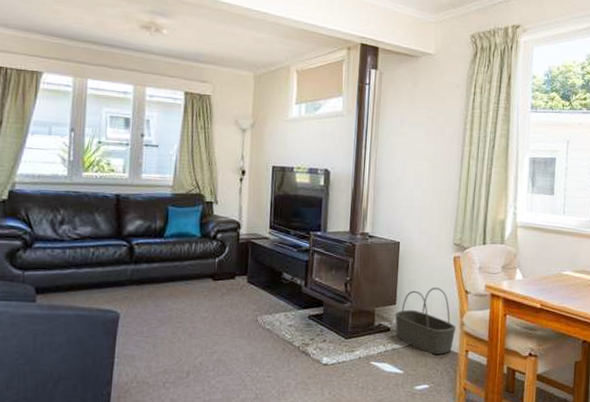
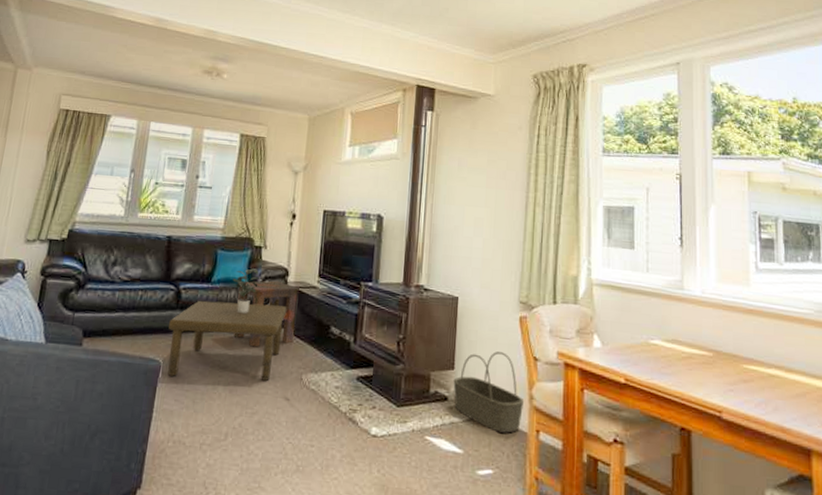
coffee table: none [124,254,241,325] -> present [167,300,287,381]
potted plant: none [185,223,213,265] -> present [233,268,260,313]
side table: none [189,233,252,295] -> present [234,280,299,347]

